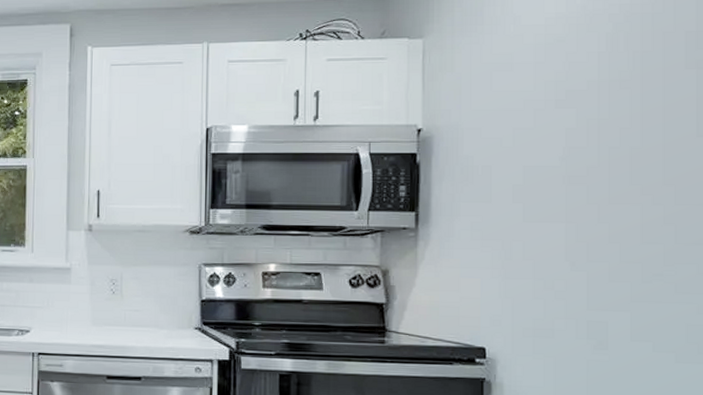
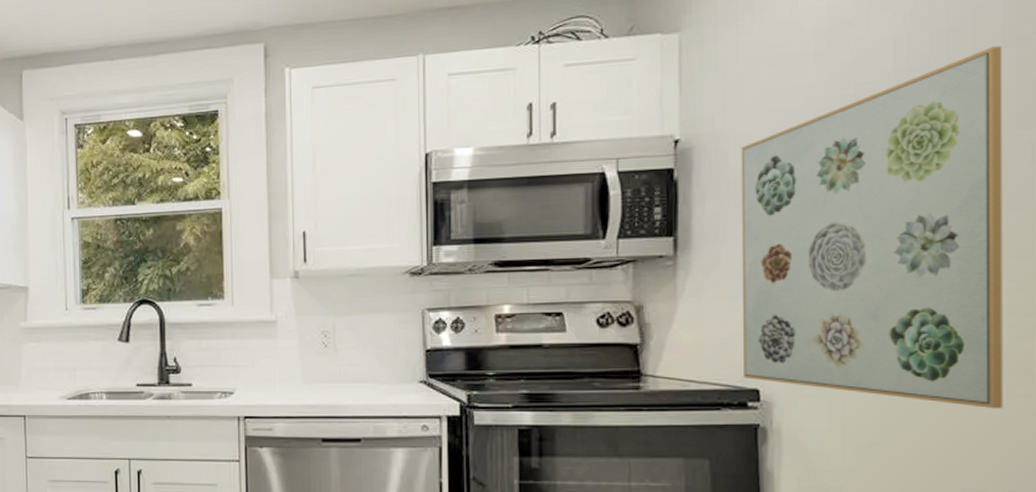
wall art: none [472,67,686,374] -> present [741,46,1003,409]

